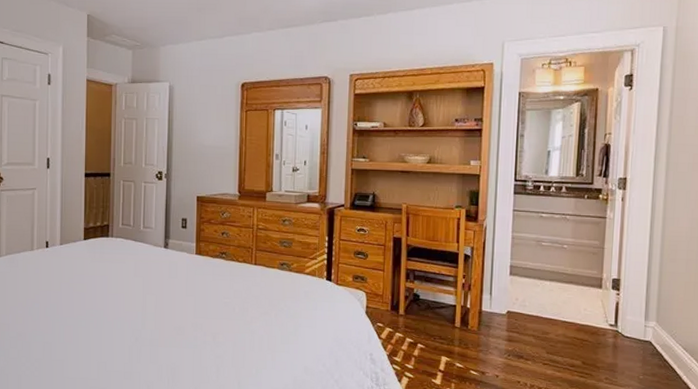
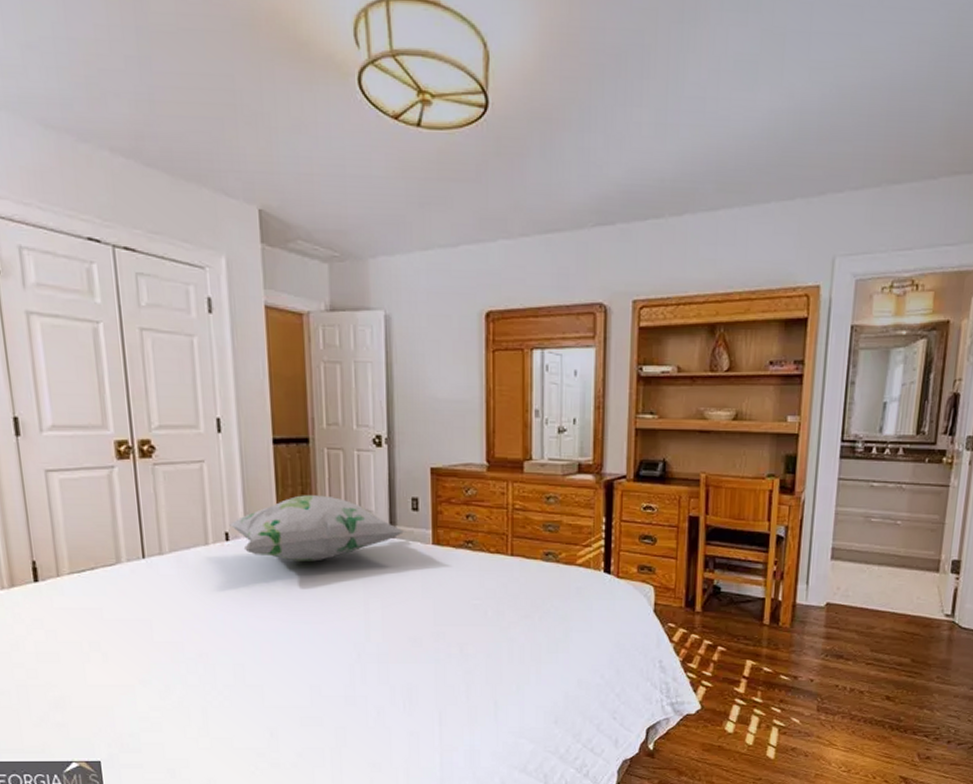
decorative pillow: none [50,215,177,265] -> present [229,495,407,562]

